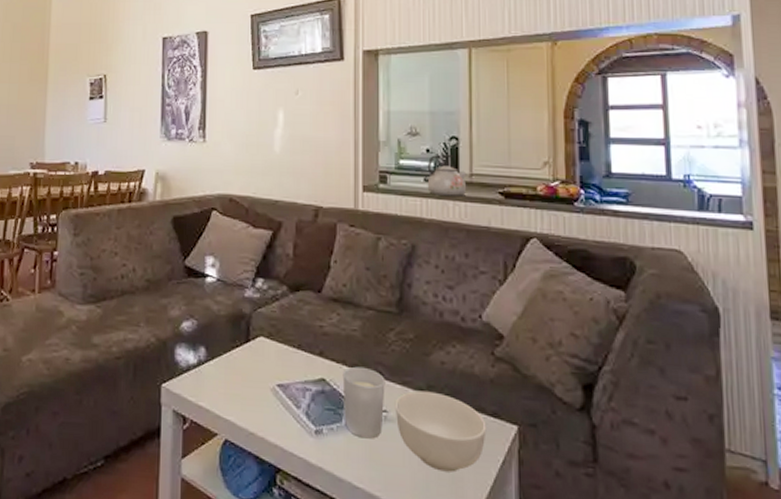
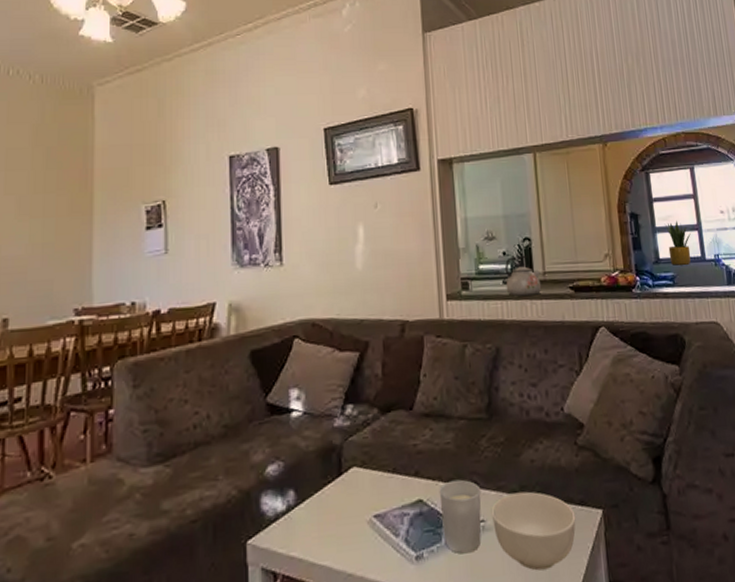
planter: none [621,132,655,183] -> present [664,220,691,266]

